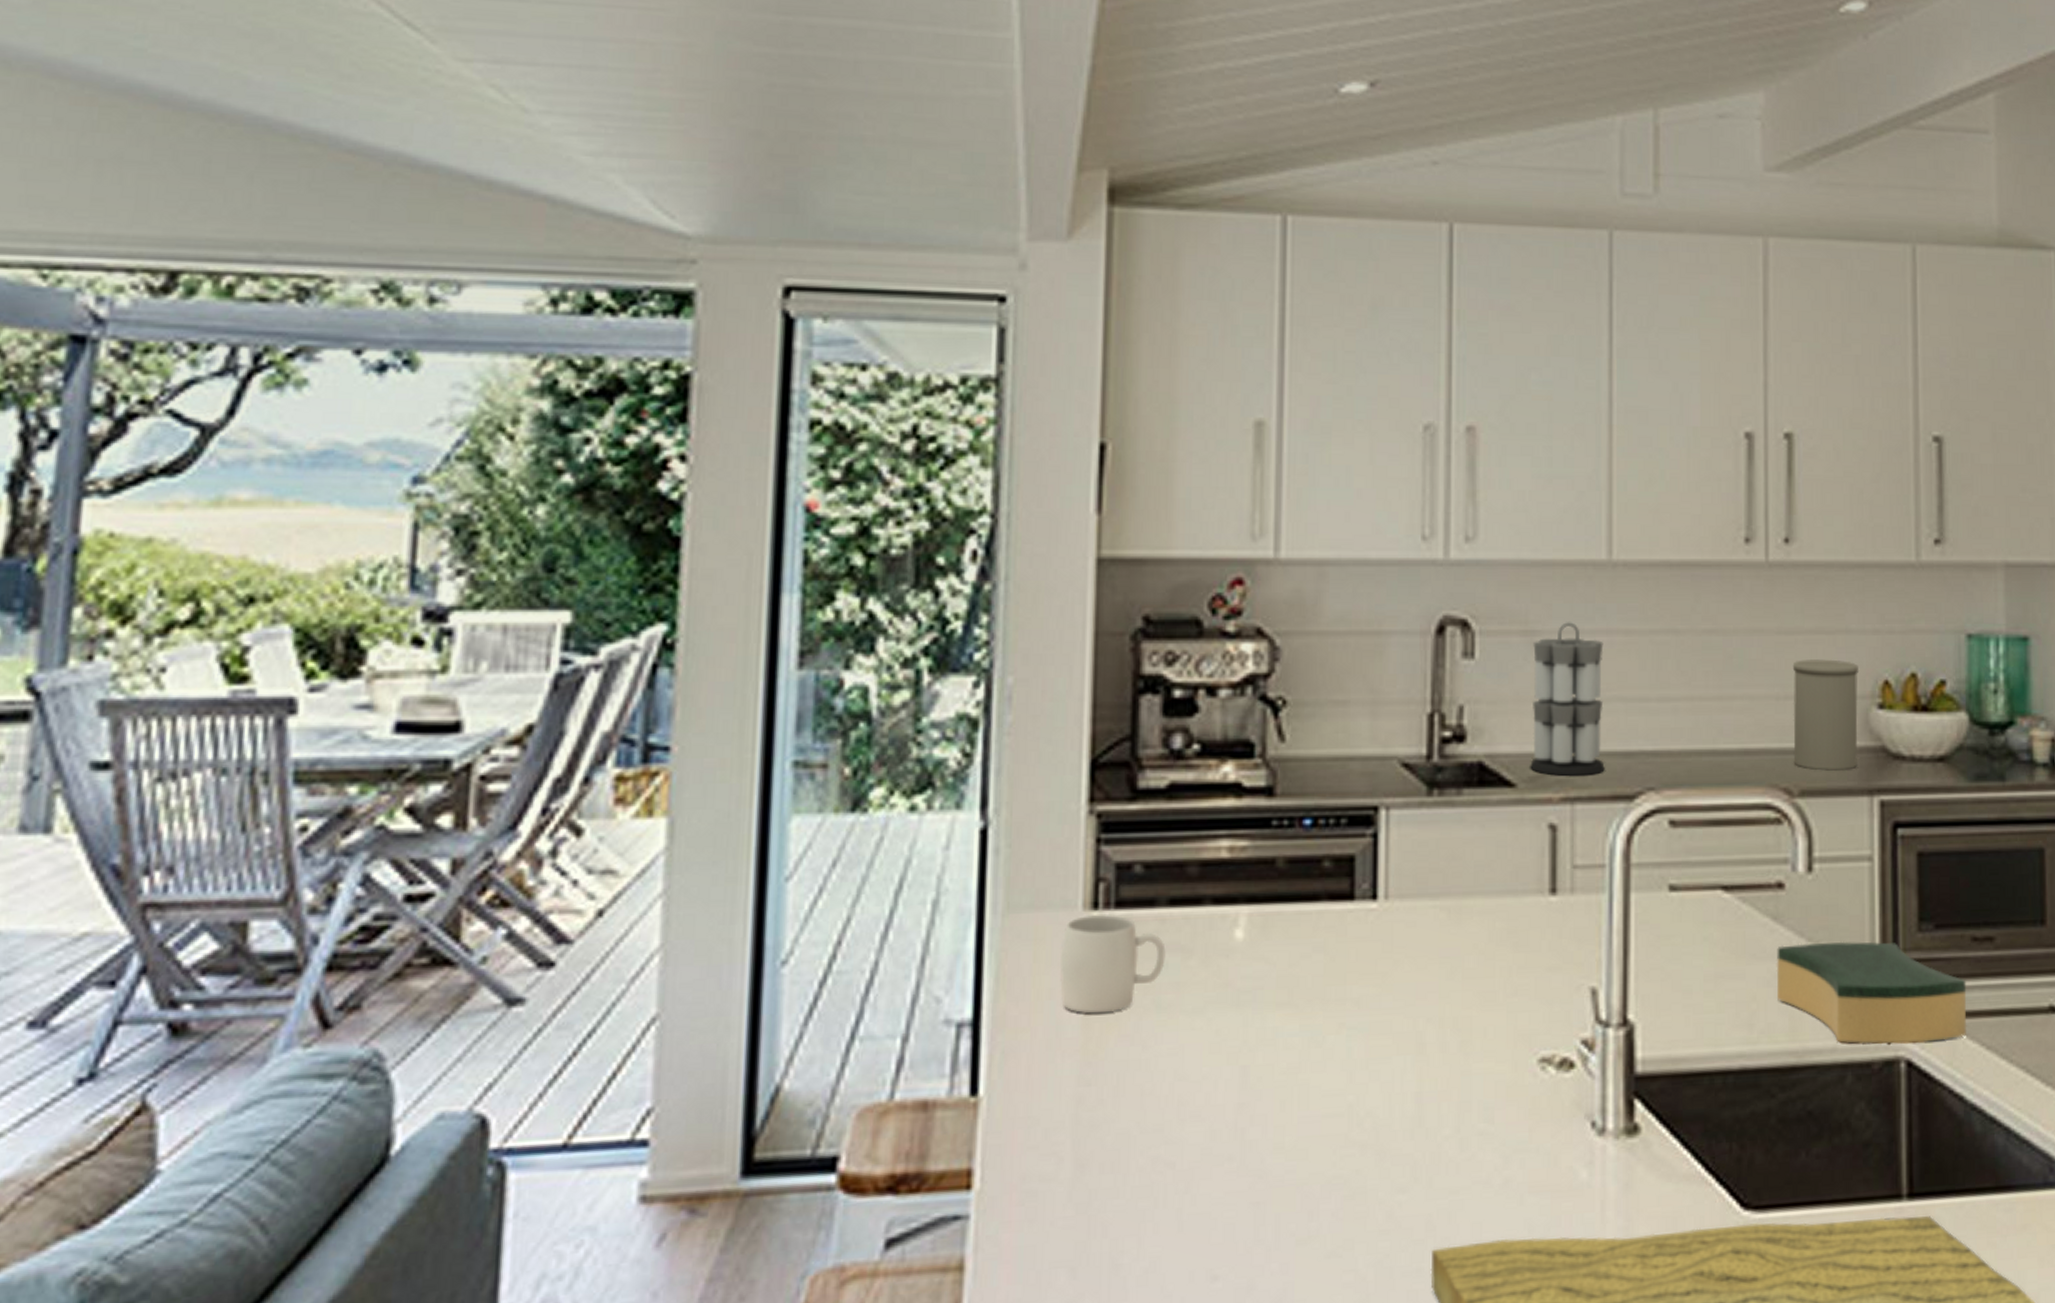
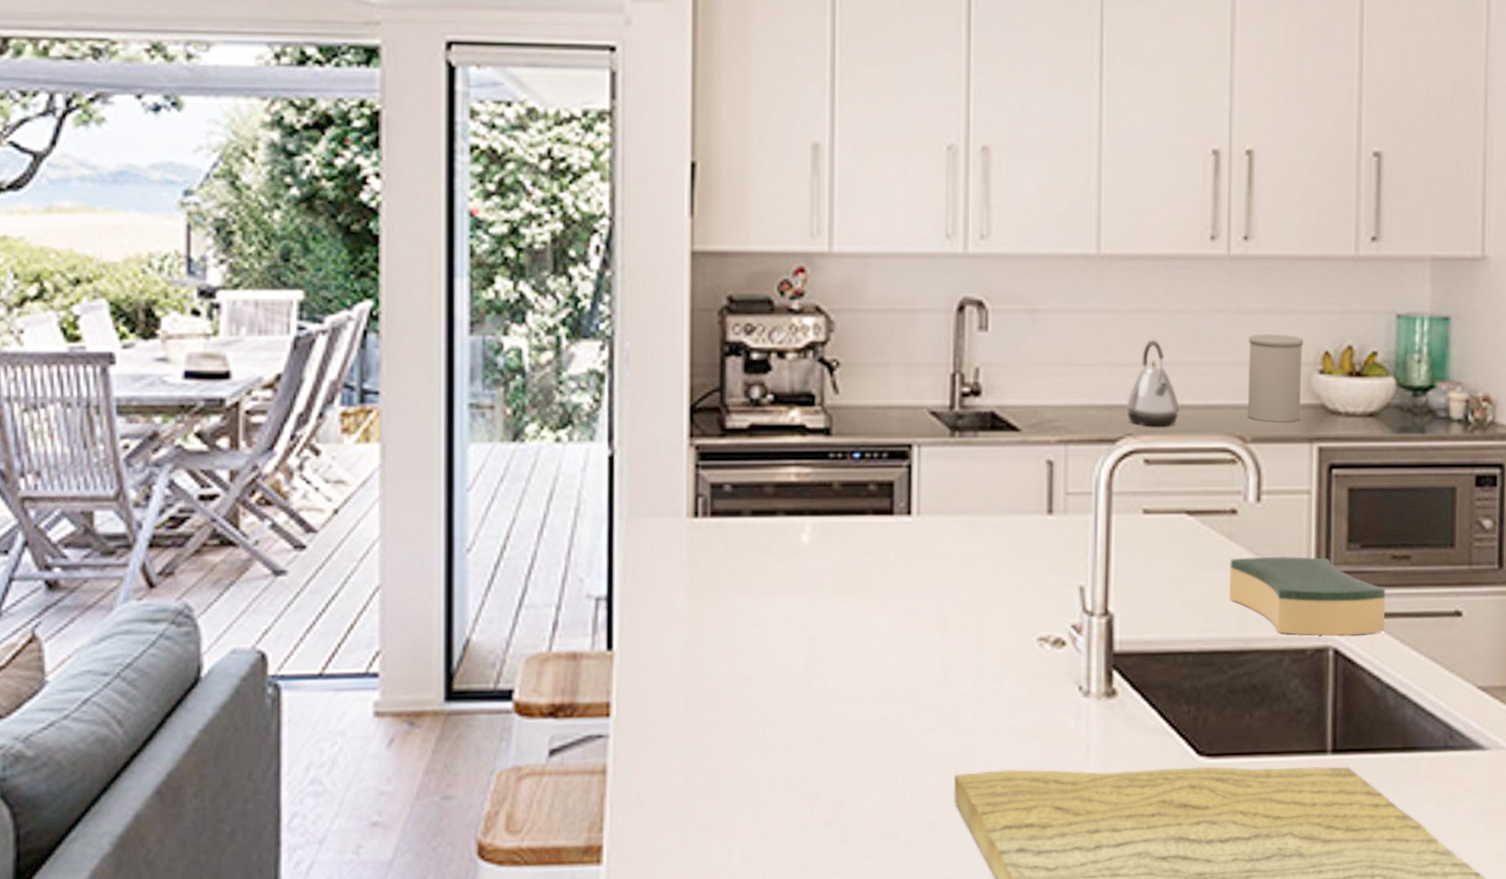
mug: present [1060,915,1166,1014] -> none [671,521,750,594]
spice rack: present [1530,622,1605,777] -> none [1032,303,1092,424]
kettle: none [1645,668,1713,779] -> present [1125,340,1181,427]

